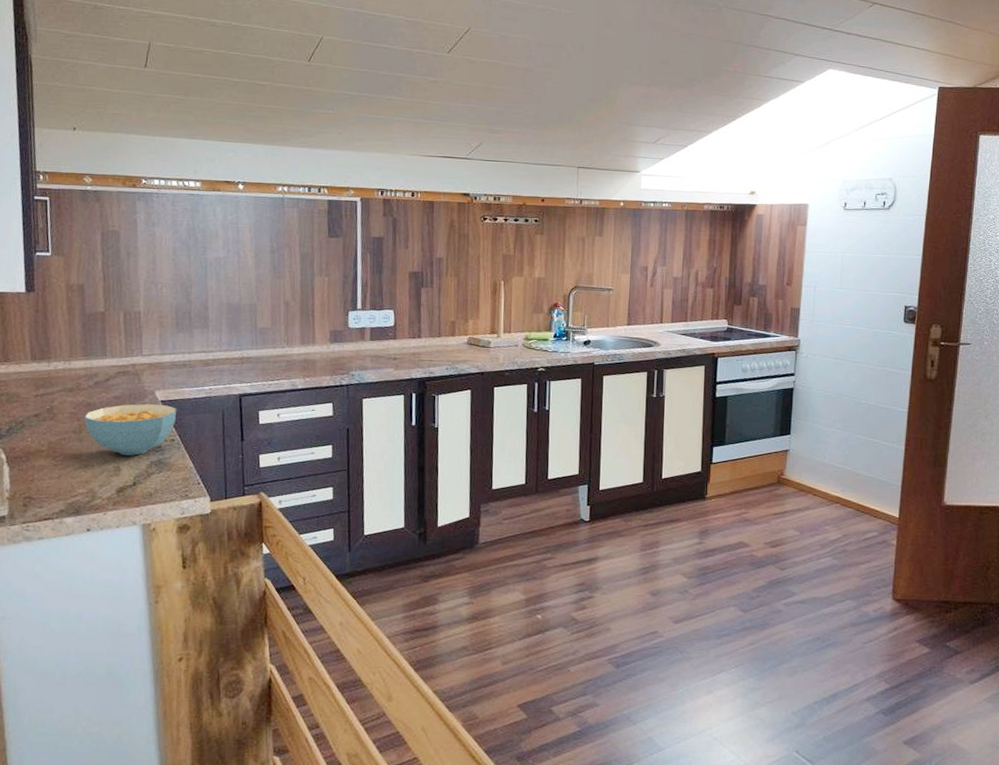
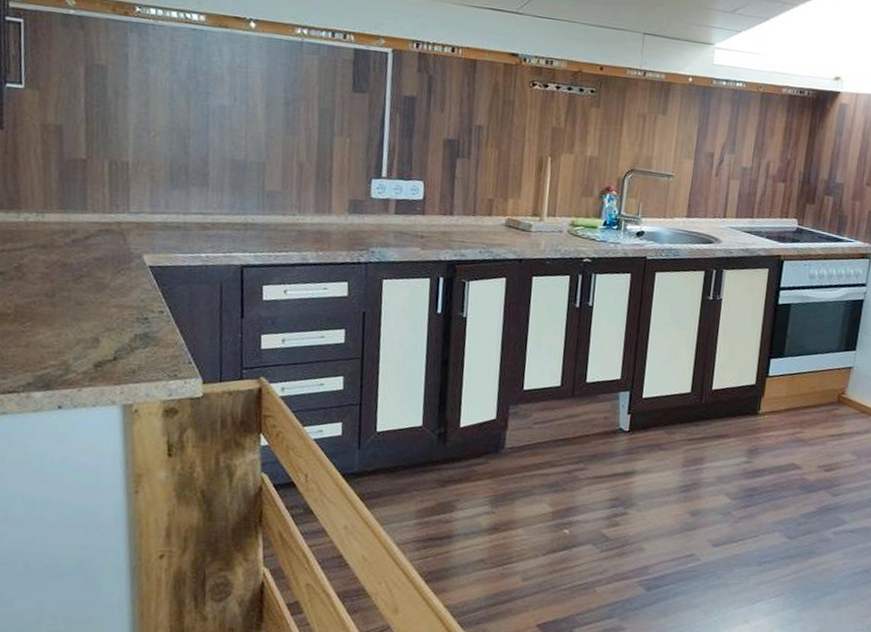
cereal bowl: present [84,403,177,456] -> none [58,267,168,327]

